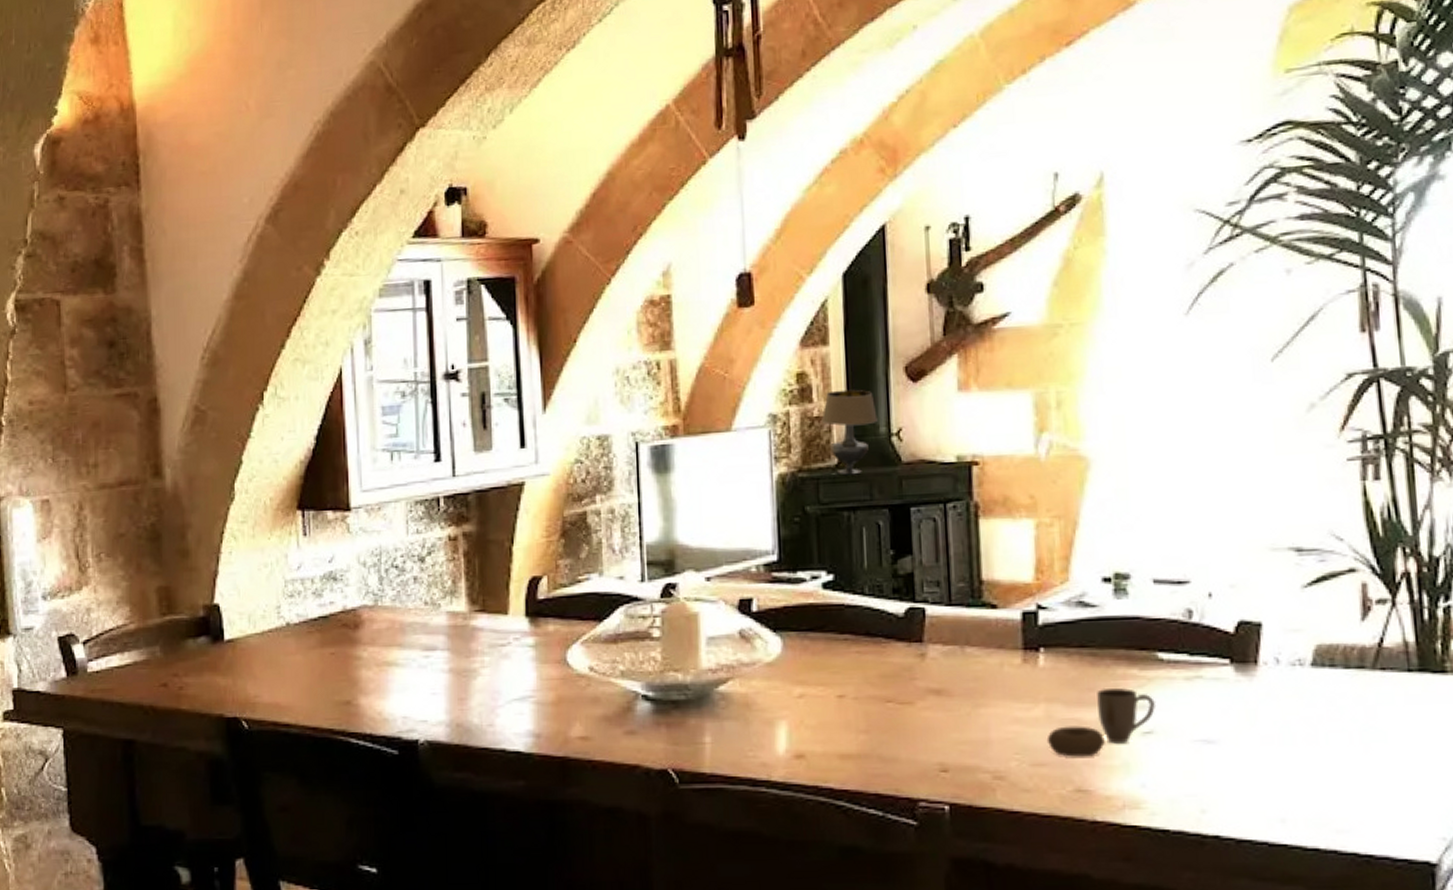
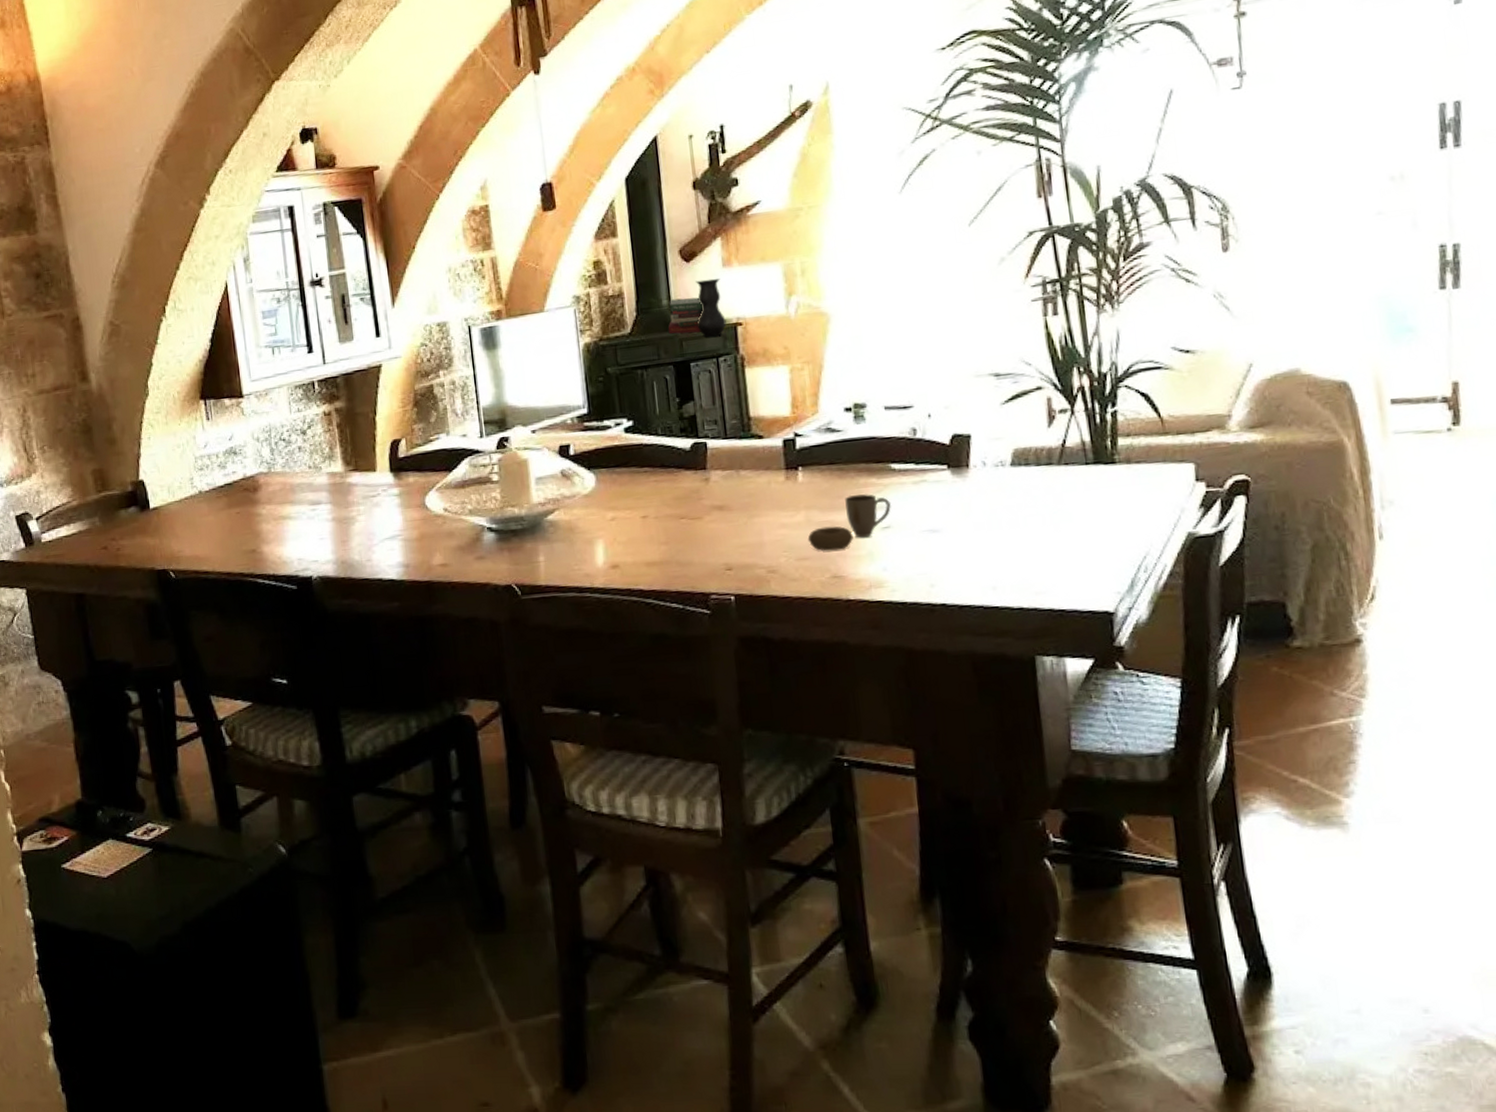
table lamp: present [821,389,878,475] -> none [615,271,660,341]
books: none [884,426,930,470] -> present [668,297,703,334]
vase: none [921,404,959,477] -> present [695,278,727,337]

